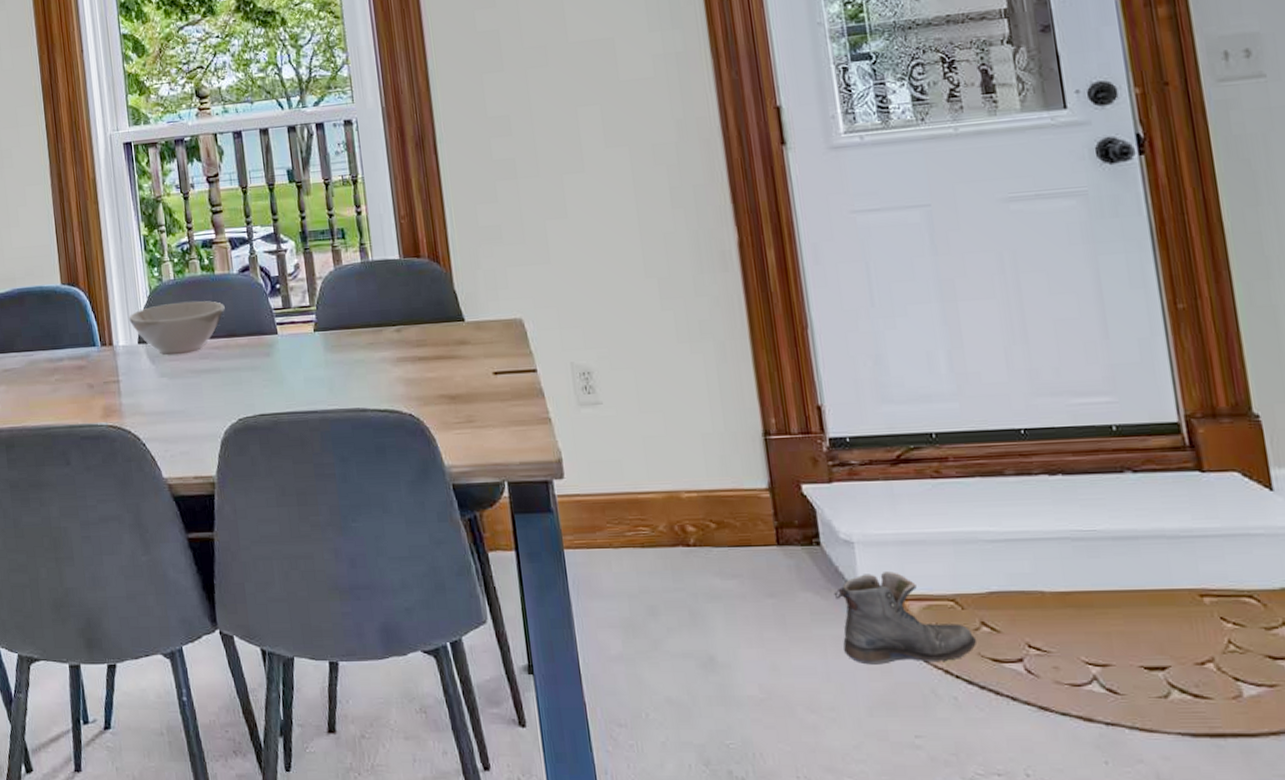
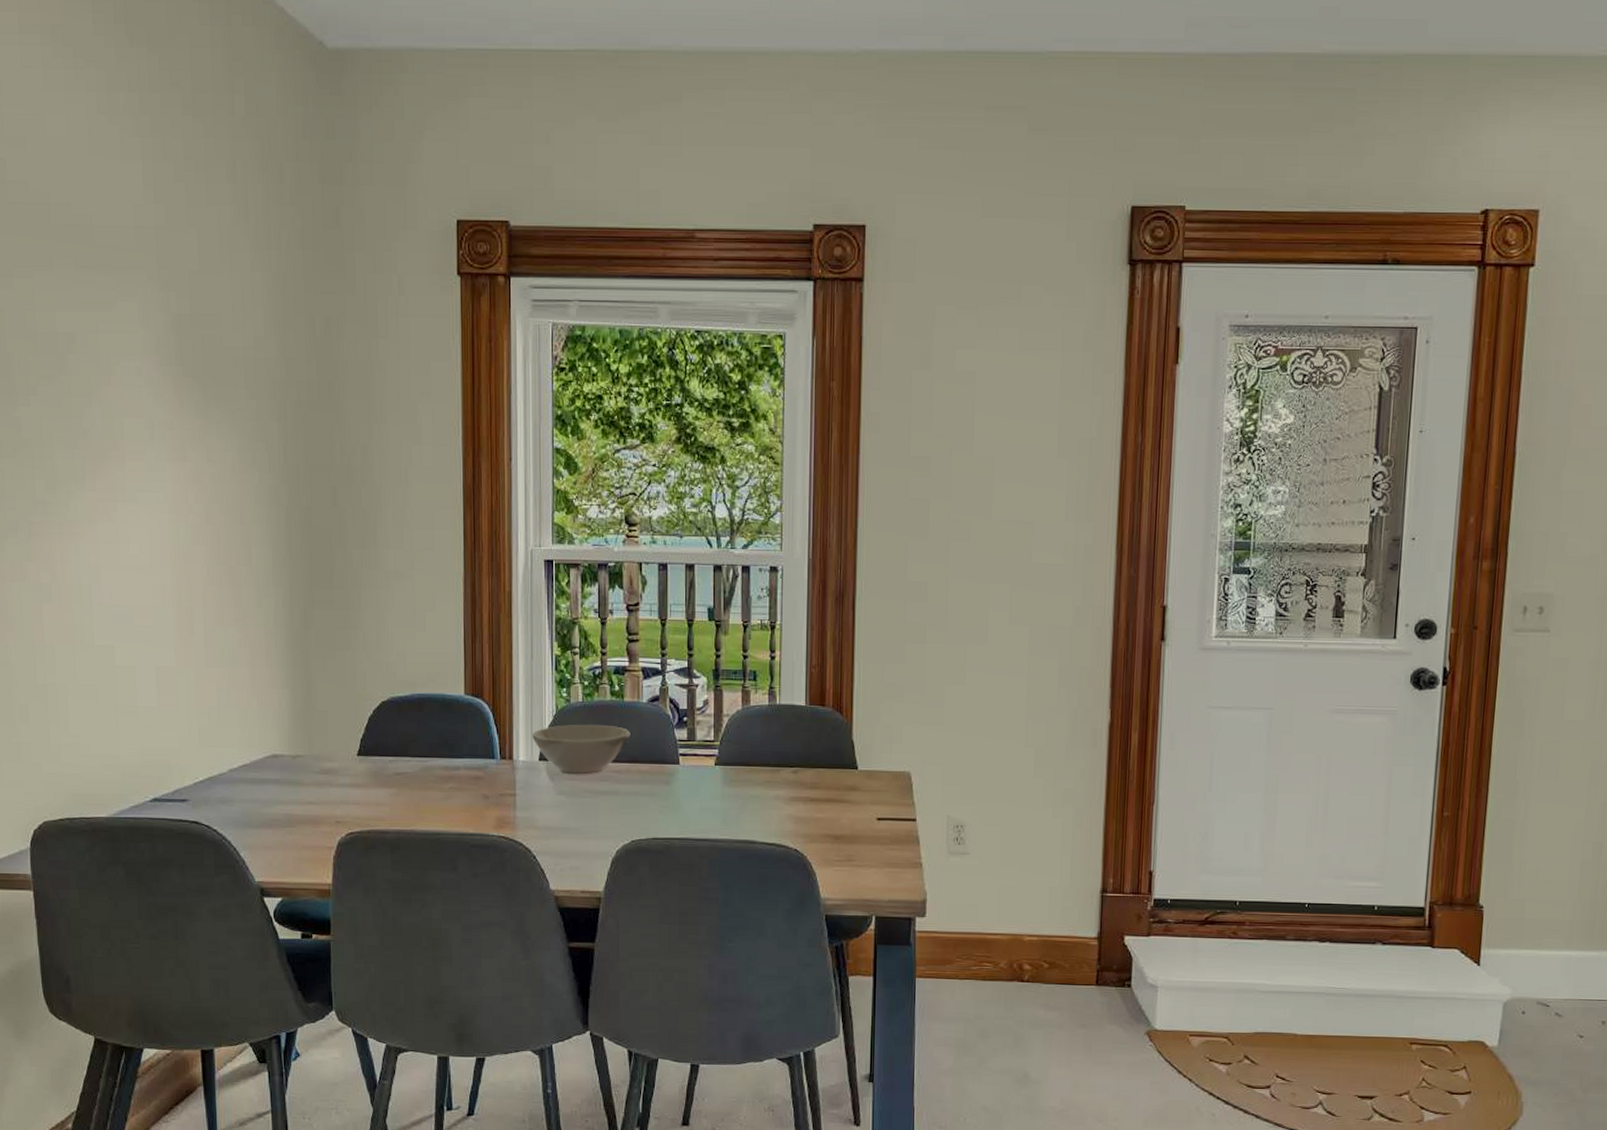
boot: present [833,572,977,665] -> none [1134,1012,1239,1086]

